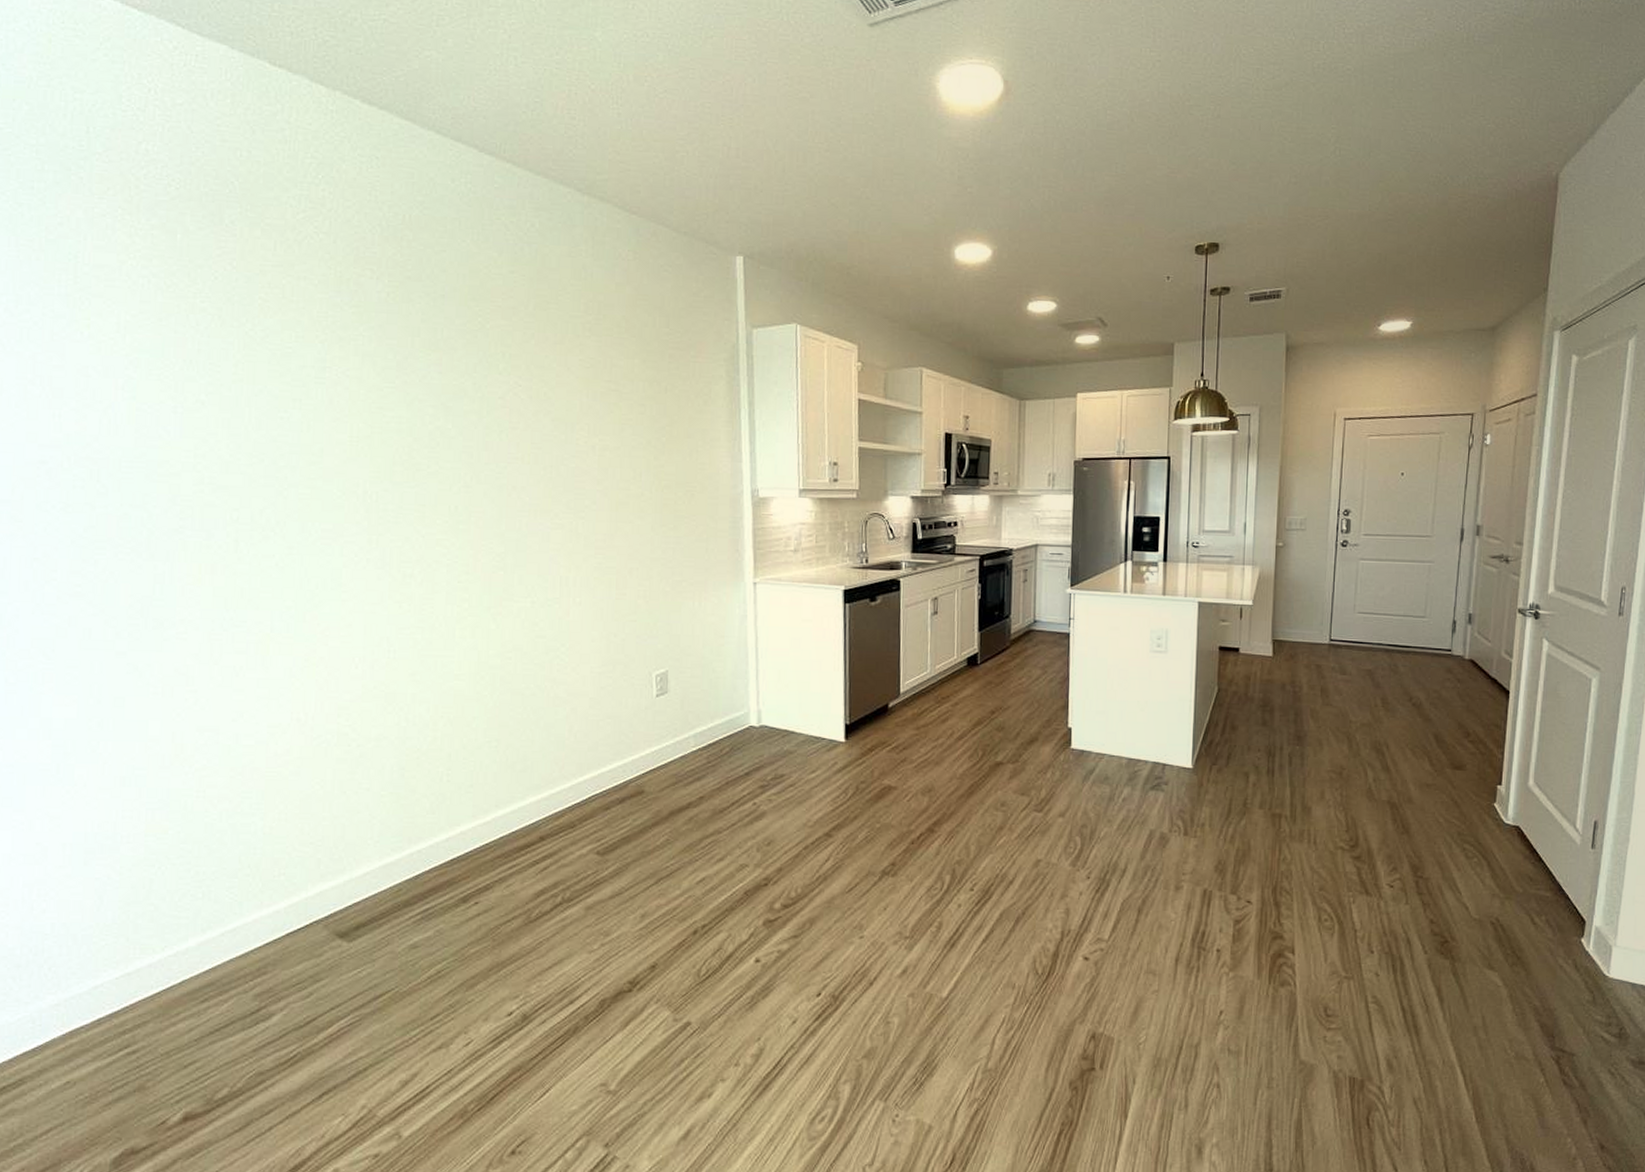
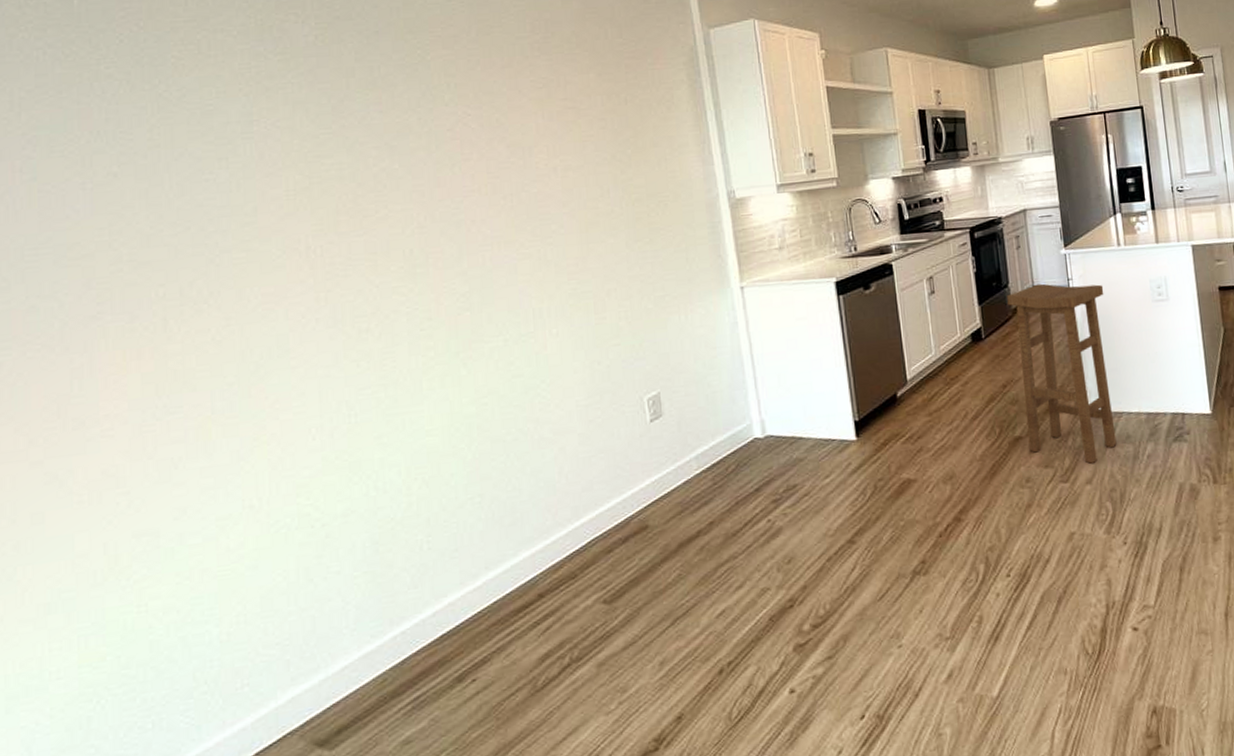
bar stool: none [1007,619,1104,798] -> present [1007,283,1117,464]

